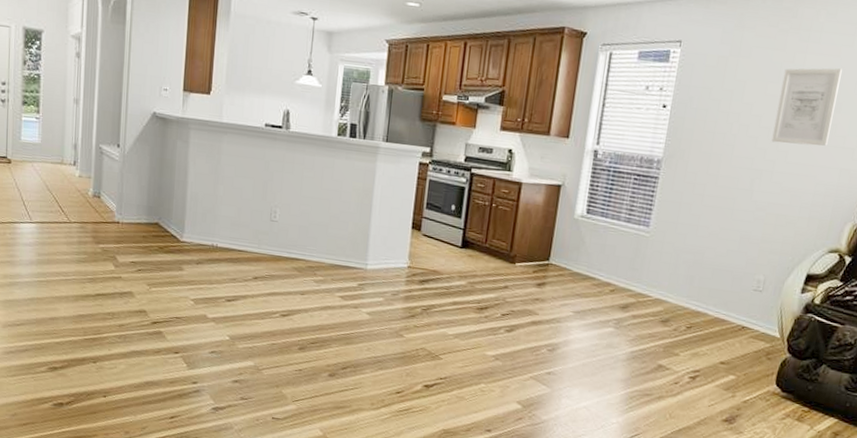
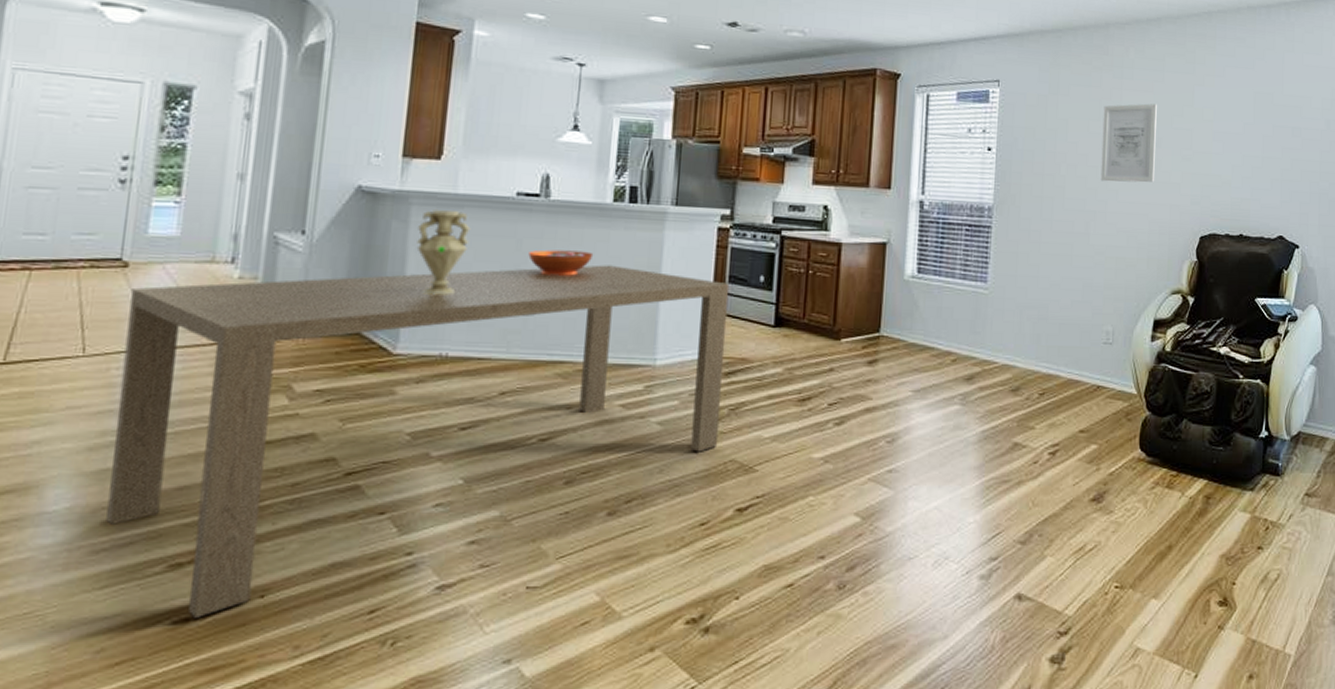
dining table: none [11,178,426,404] -> present [106,265,728,618]
vase: none [194,133,232,201] -> present [416,209,471,295]
decorative bowl: none [273,171,322,193] -> present [528,249,594,276]

